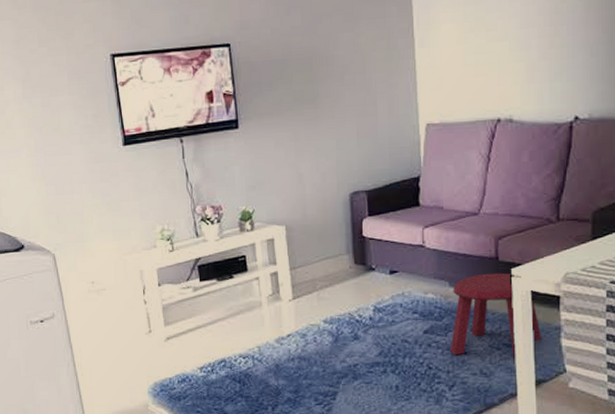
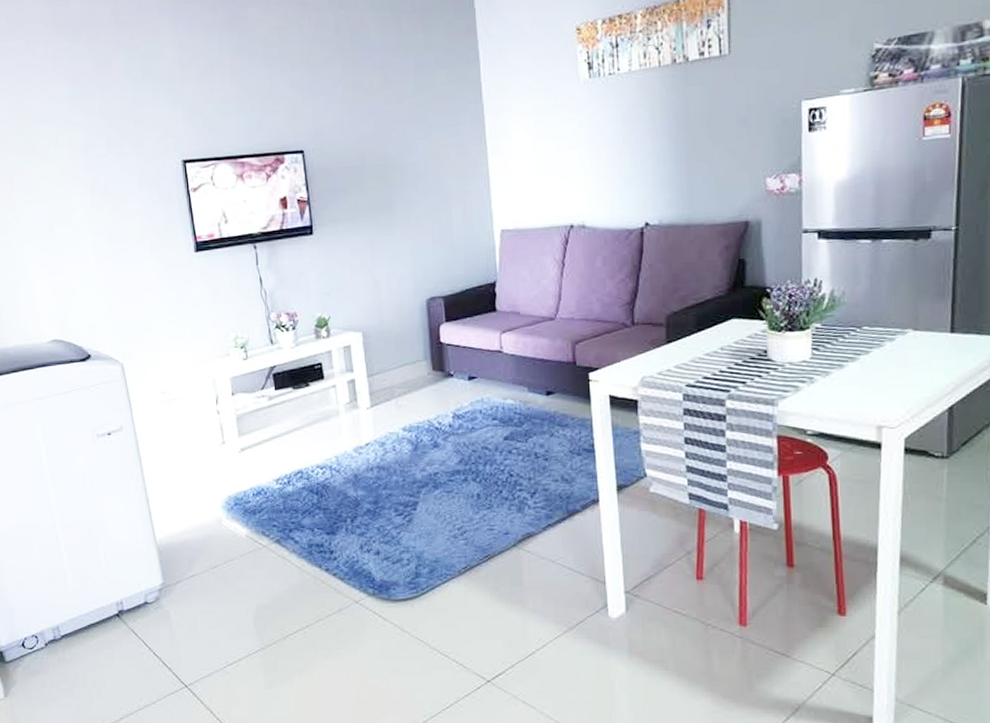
stool: present [449,273,541,359] -> none [530,377,621,464]

